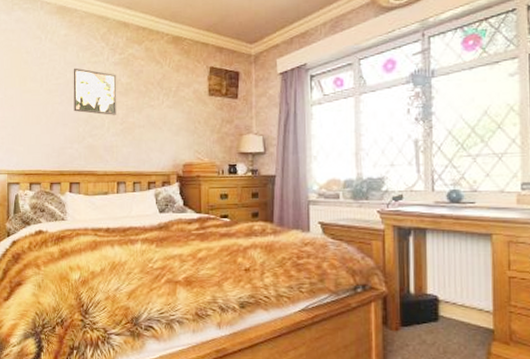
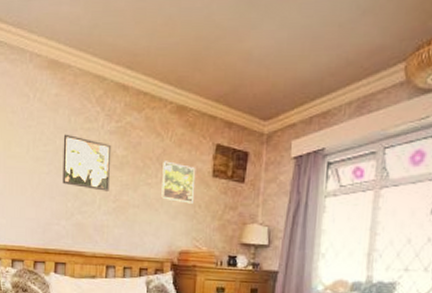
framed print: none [162,84,194,121] -> present [160,161,196,204]

